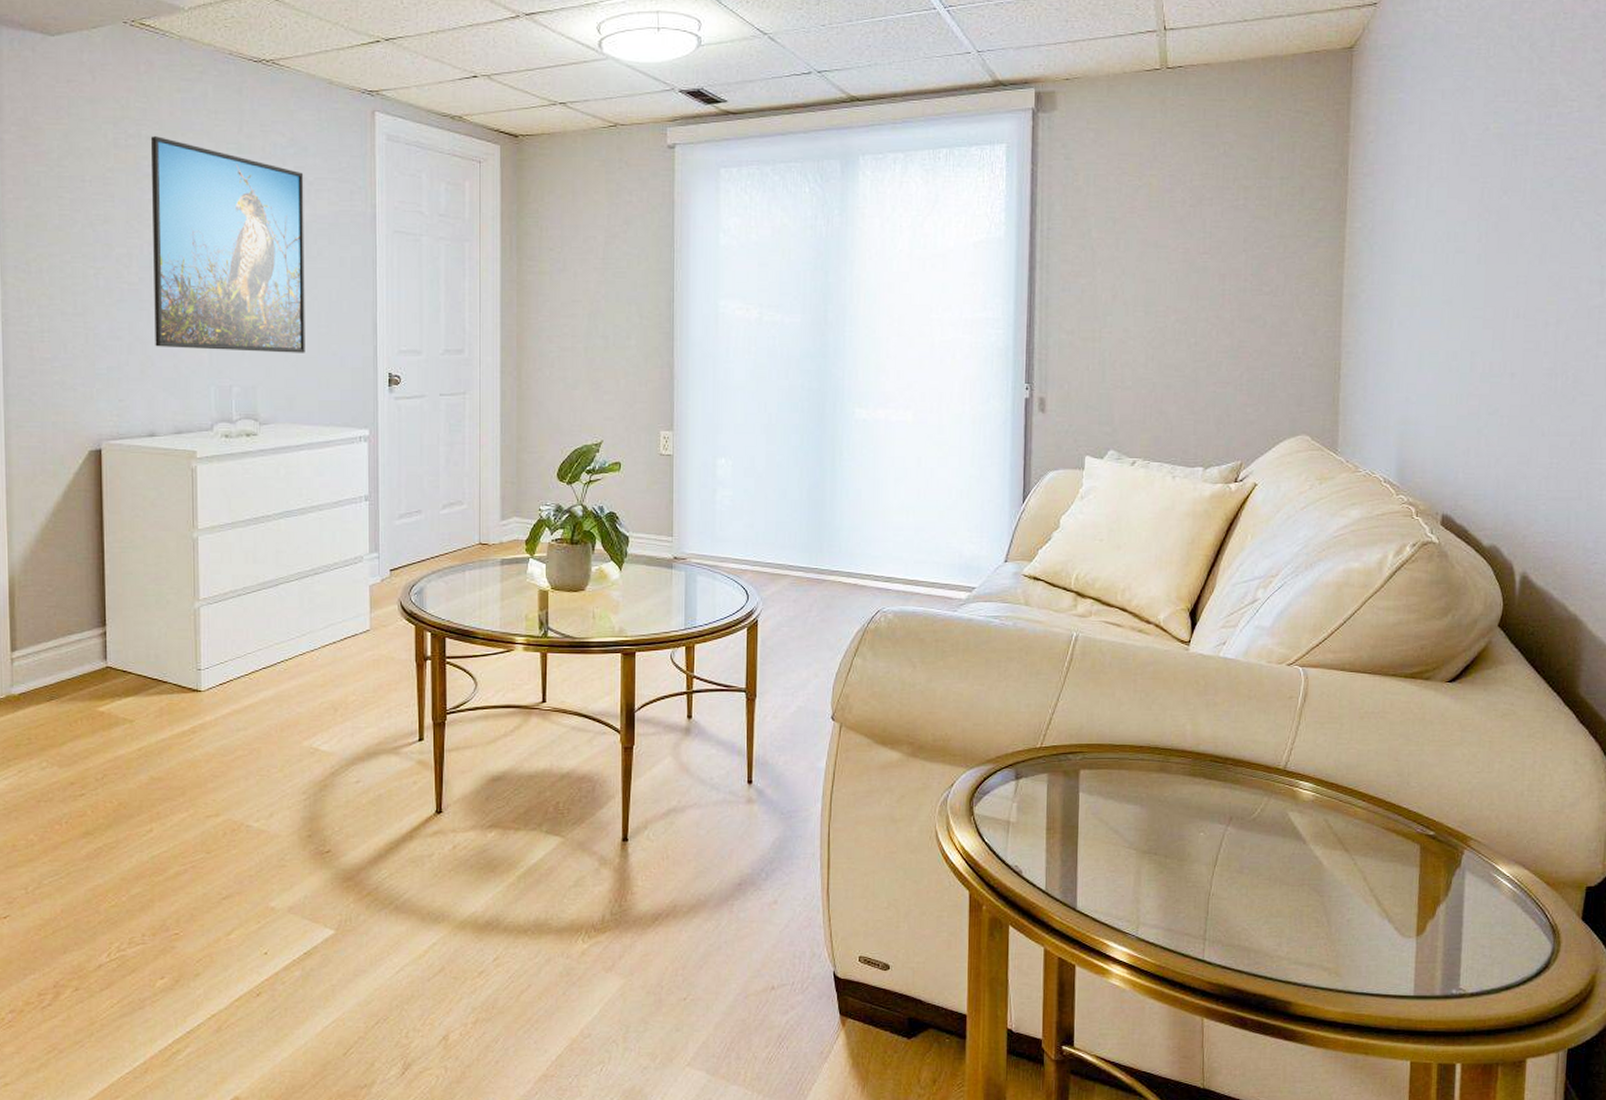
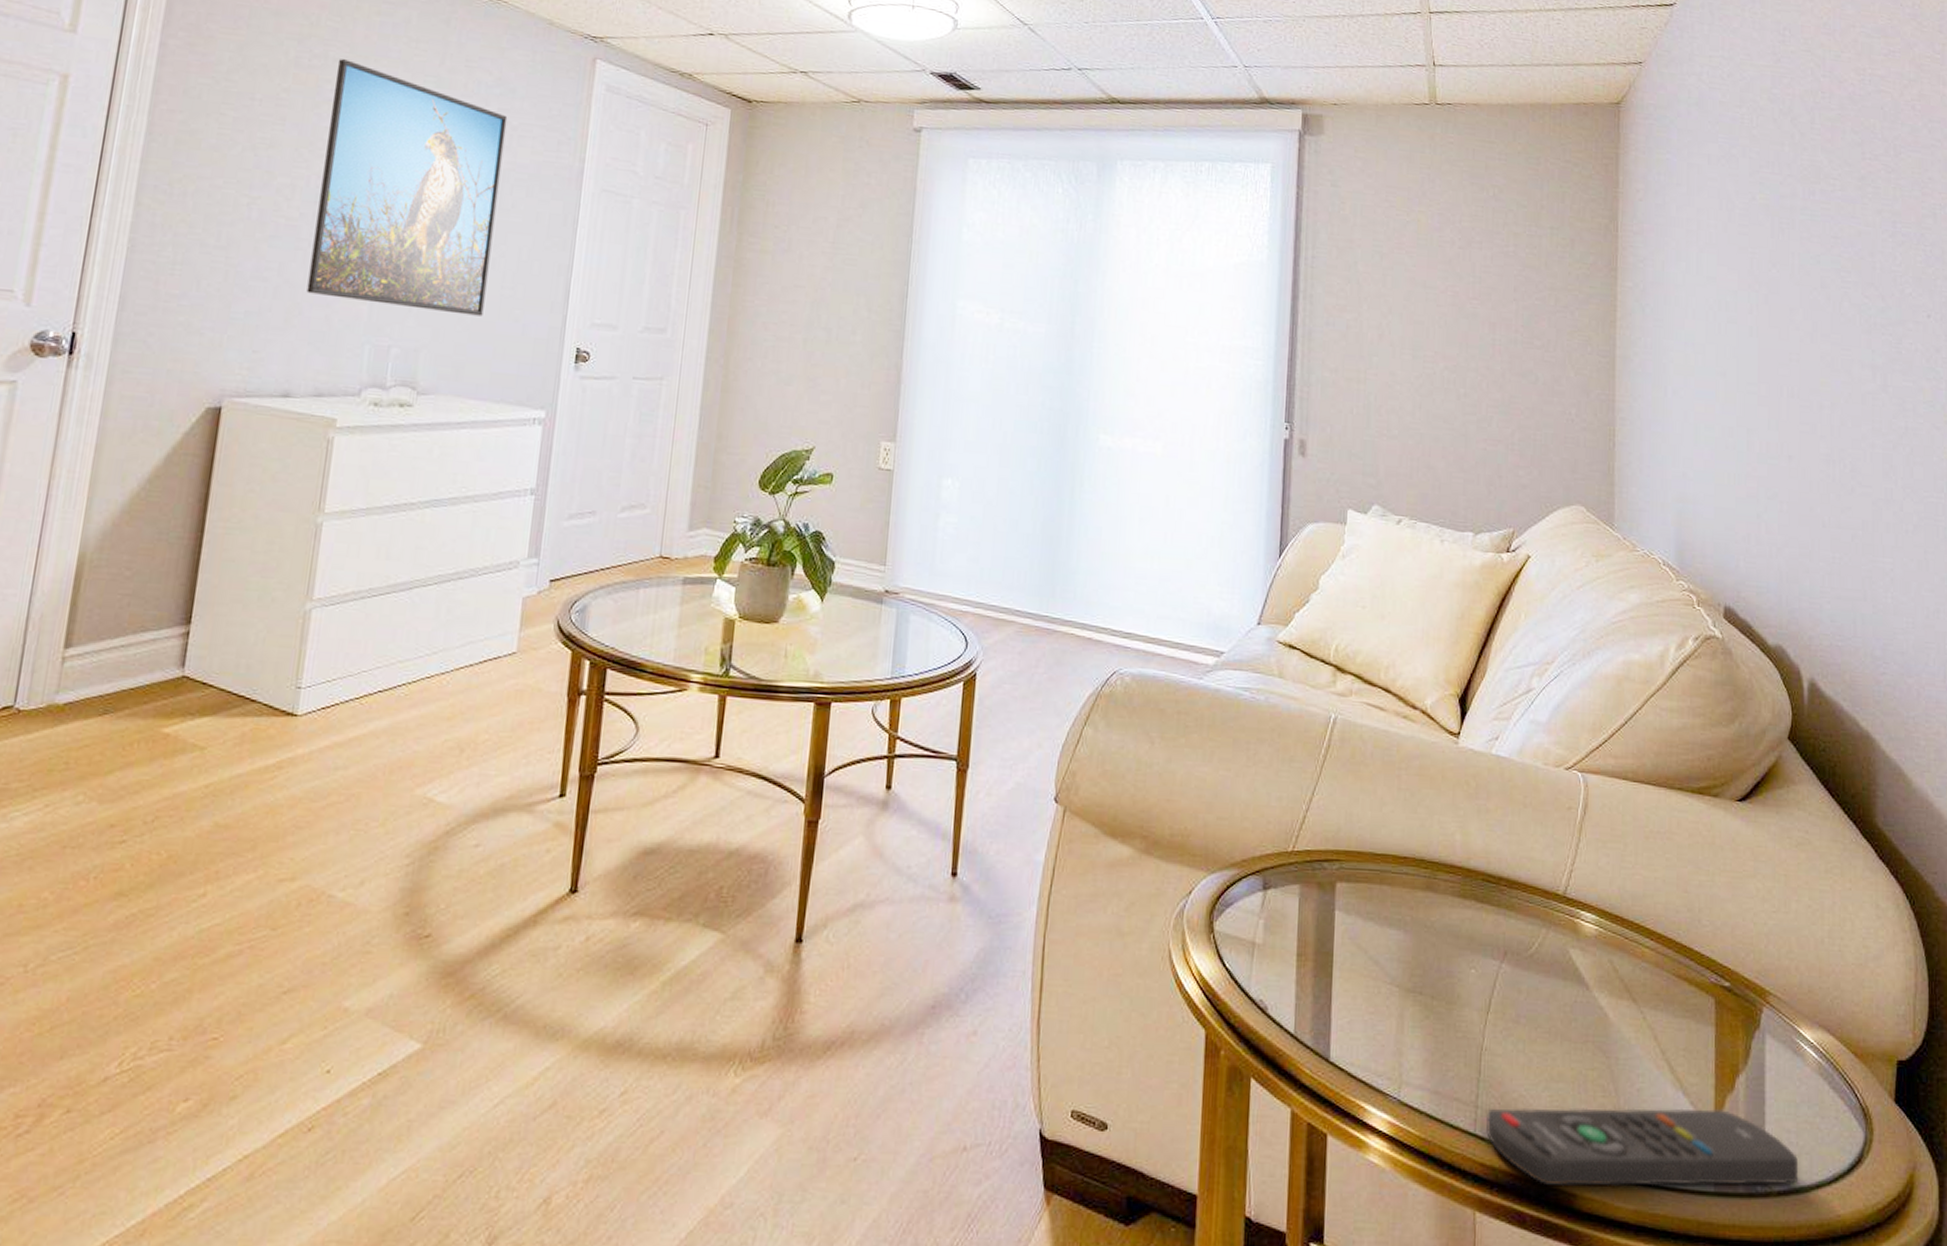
remote control: none [1213,932,1491,997] -> present [1486,1108,1799,1187]

